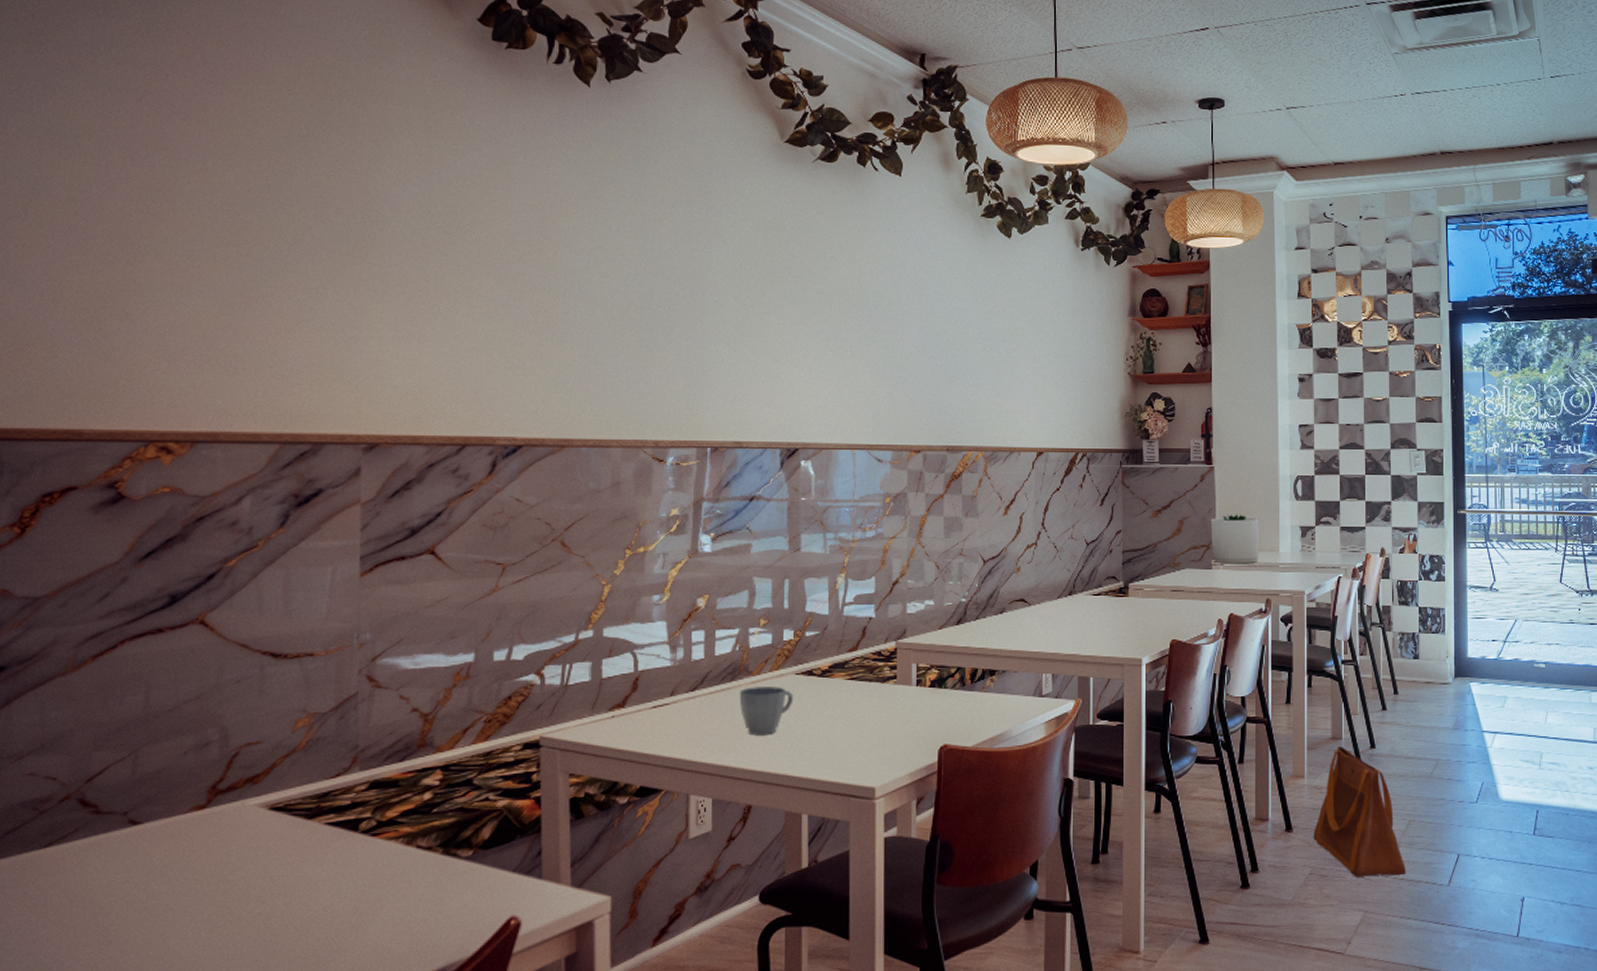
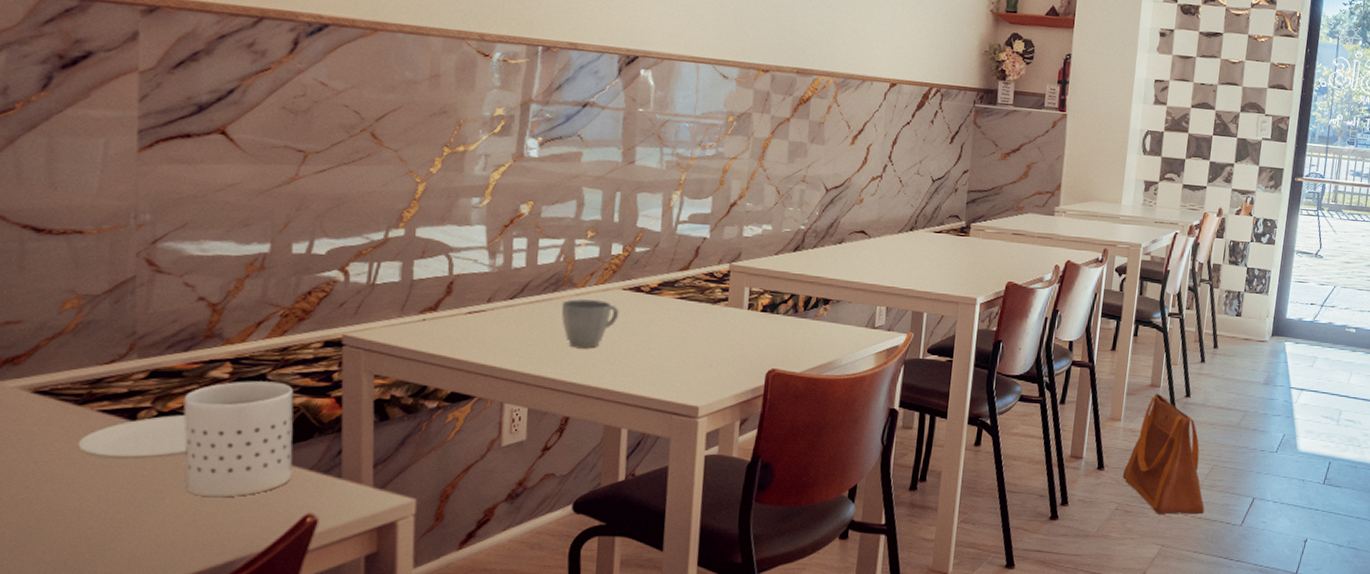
plate: none [307,824,402,871] -> present [77,415,186,460]
mug: none [399,786,498,904] -> present [183,381,294,498]
planter: present [1210,514,1260,564] -> none [1056,162,1105,214]

